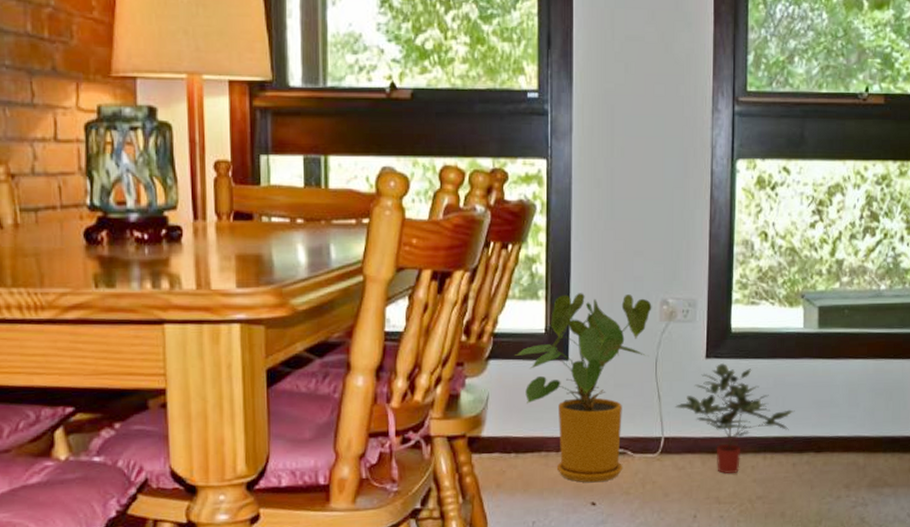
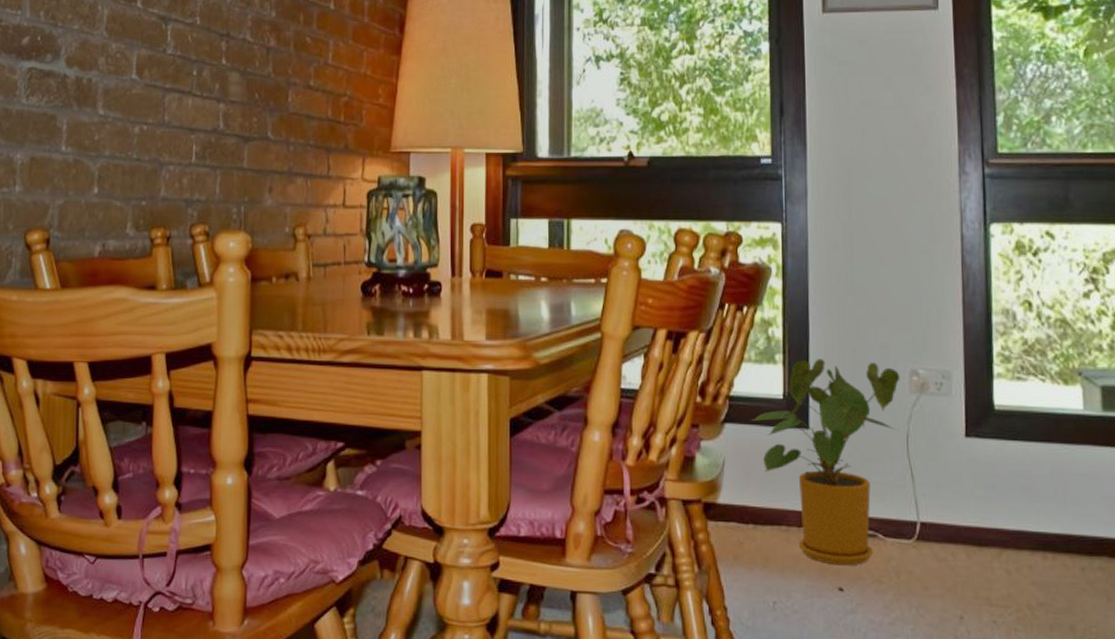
potted plant: present [675,362,795,475] -> none [931,443,1080,573]

